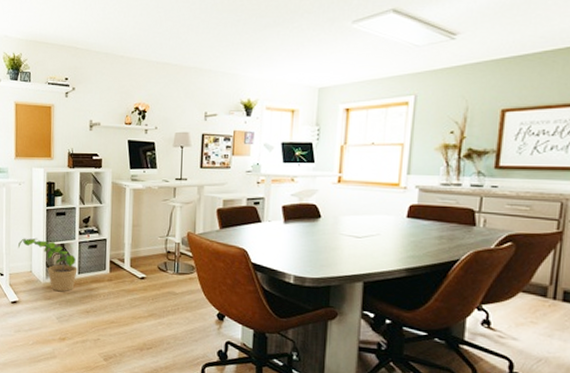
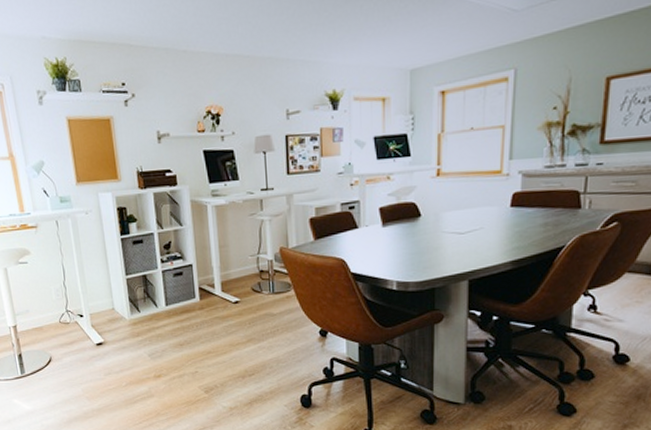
potted plant: present [17,237,78,292] -> none [94,271,165,327]

